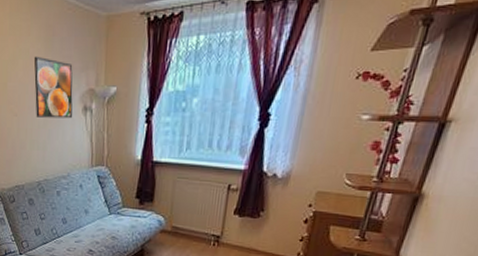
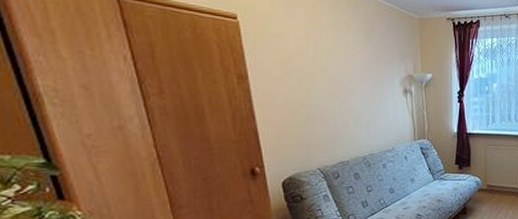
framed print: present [33,56,73,119] -> none [354,46,394,100]

